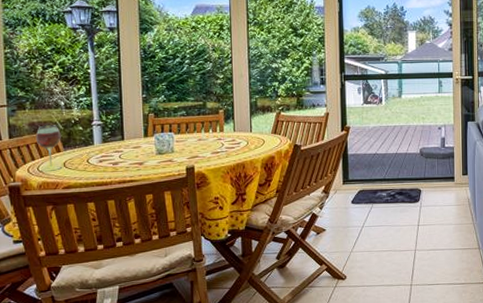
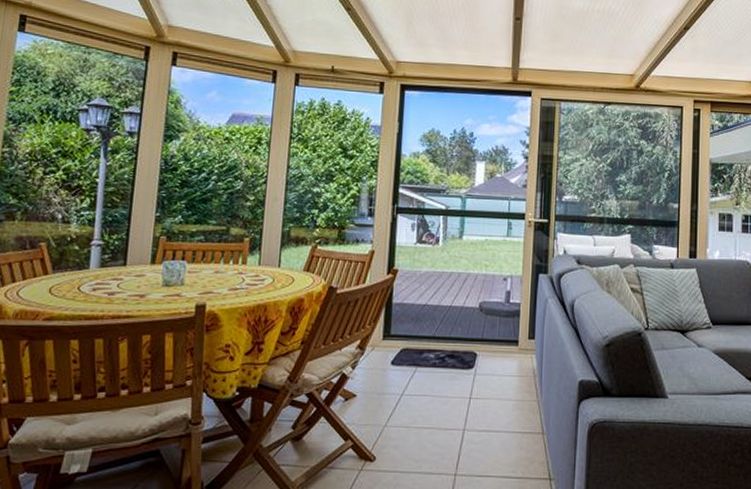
wineglass: present [35,125,62,173] -> none [20,241,52,298]

